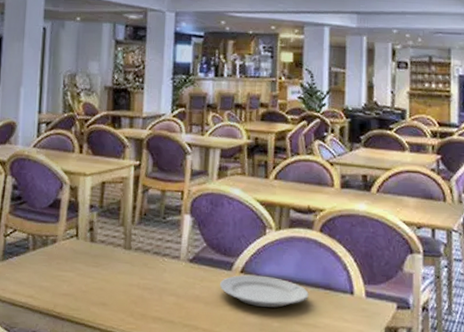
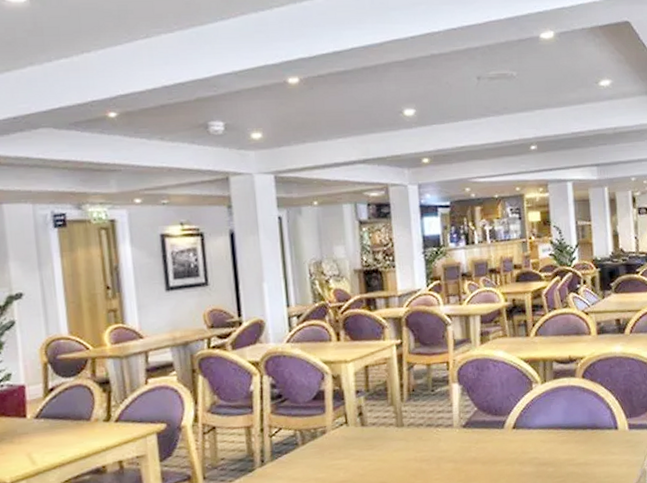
plate: present [220,274,309,308] -> none [495,427,578,457]

